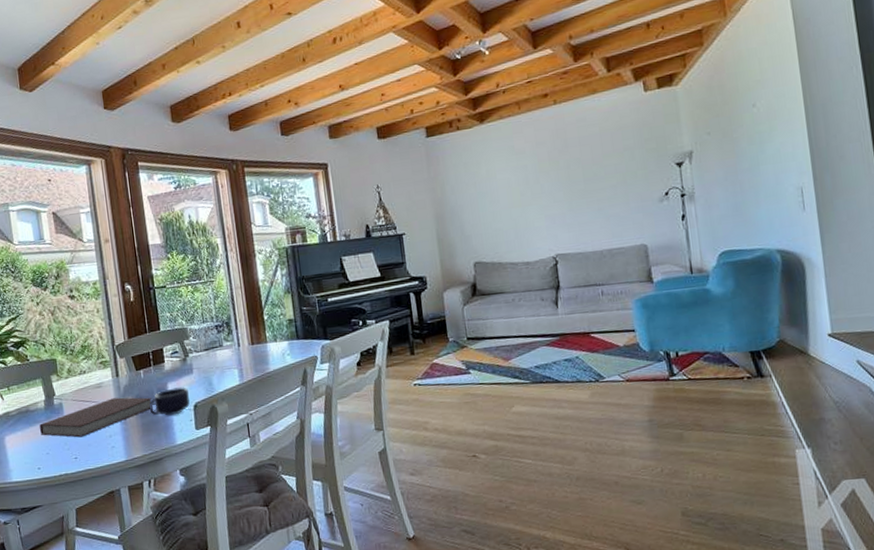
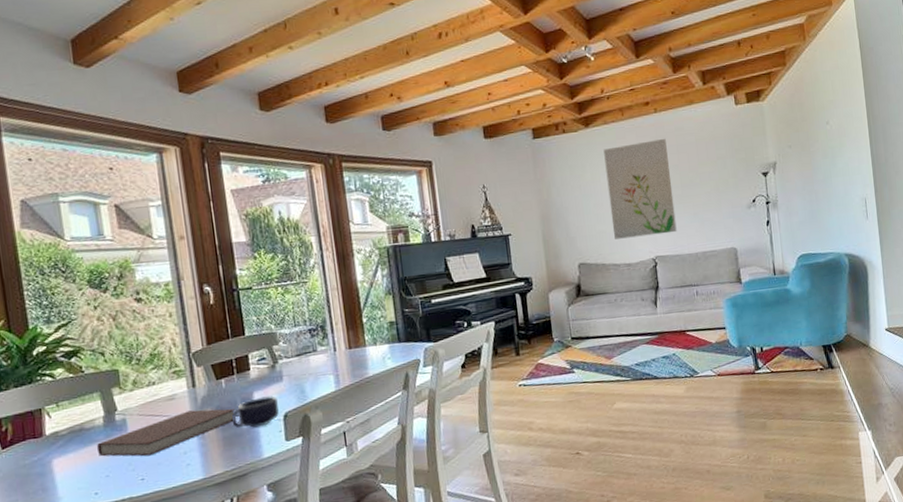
wall art: none [499,130,580,237] -> present [603,138,677,239]

